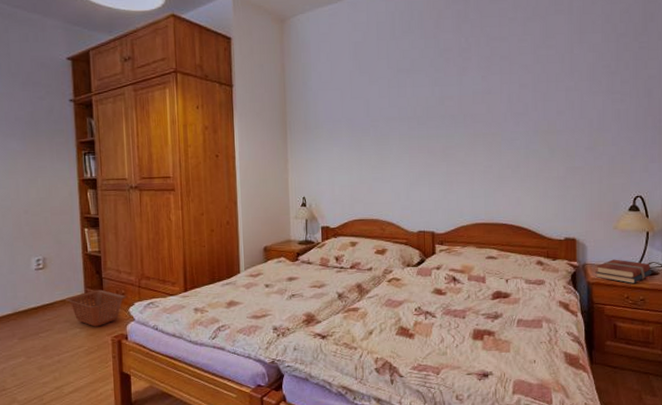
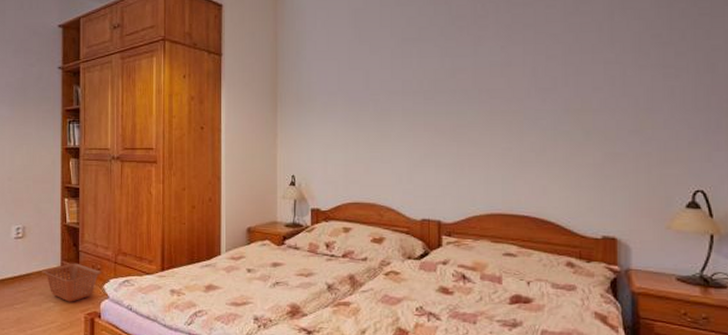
books: present [595,259,652,284] -> none [642,266,719,298]

